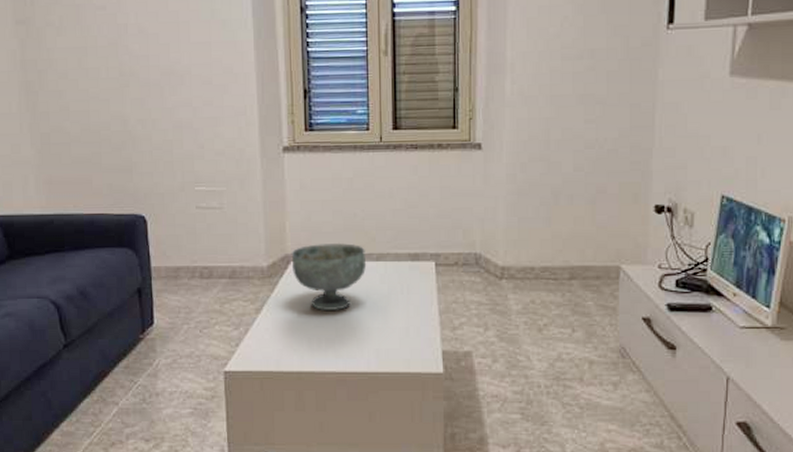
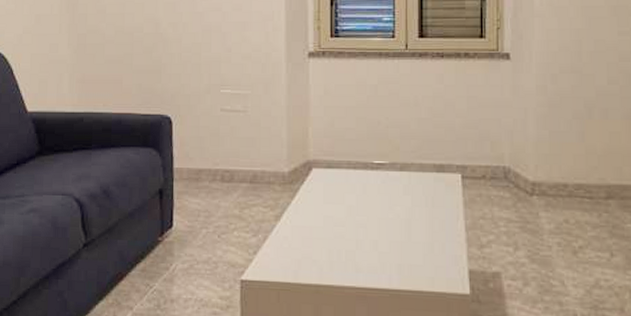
decorative bowl: present [291,242,367,310] -> none [313,150,390,221]

